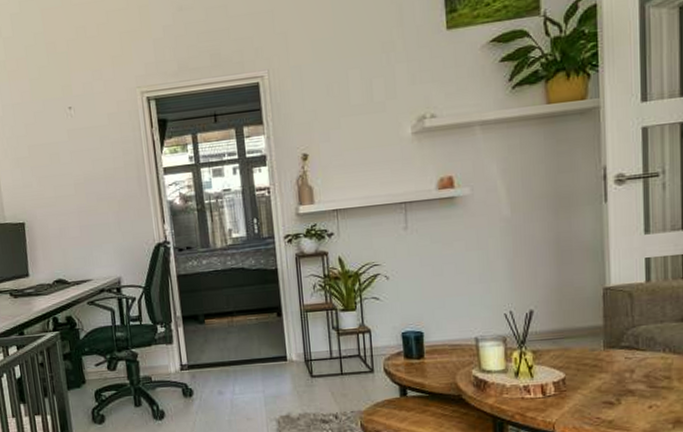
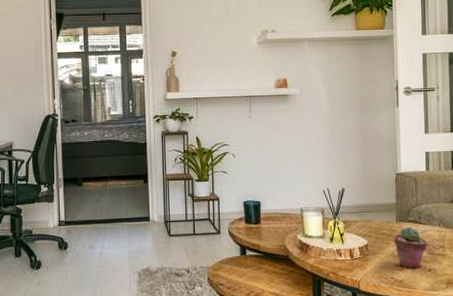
potted succulent: none [599,353,648,406] -> present [393,226,428,269]

